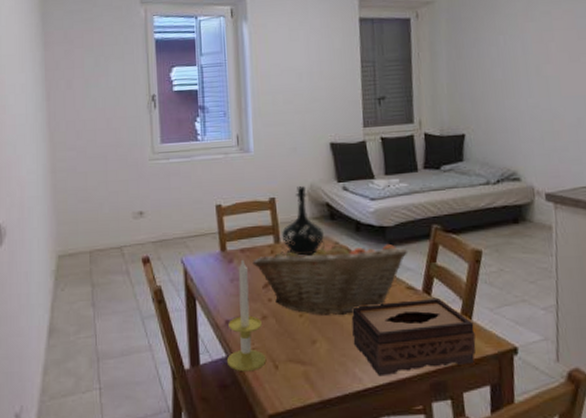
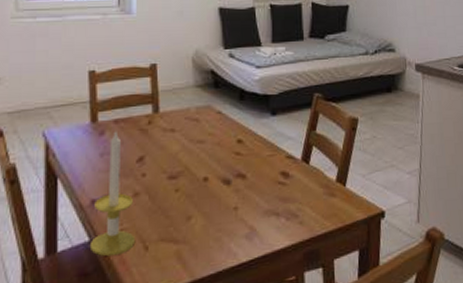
fruit basket: present [252,239,408,316] -> none [127,109,290,189]
bottle: present [282,186,324,256] -> none [162,52,206,126]
tissue box: present [351,297,476,377] -> none [230,165,348,250]

